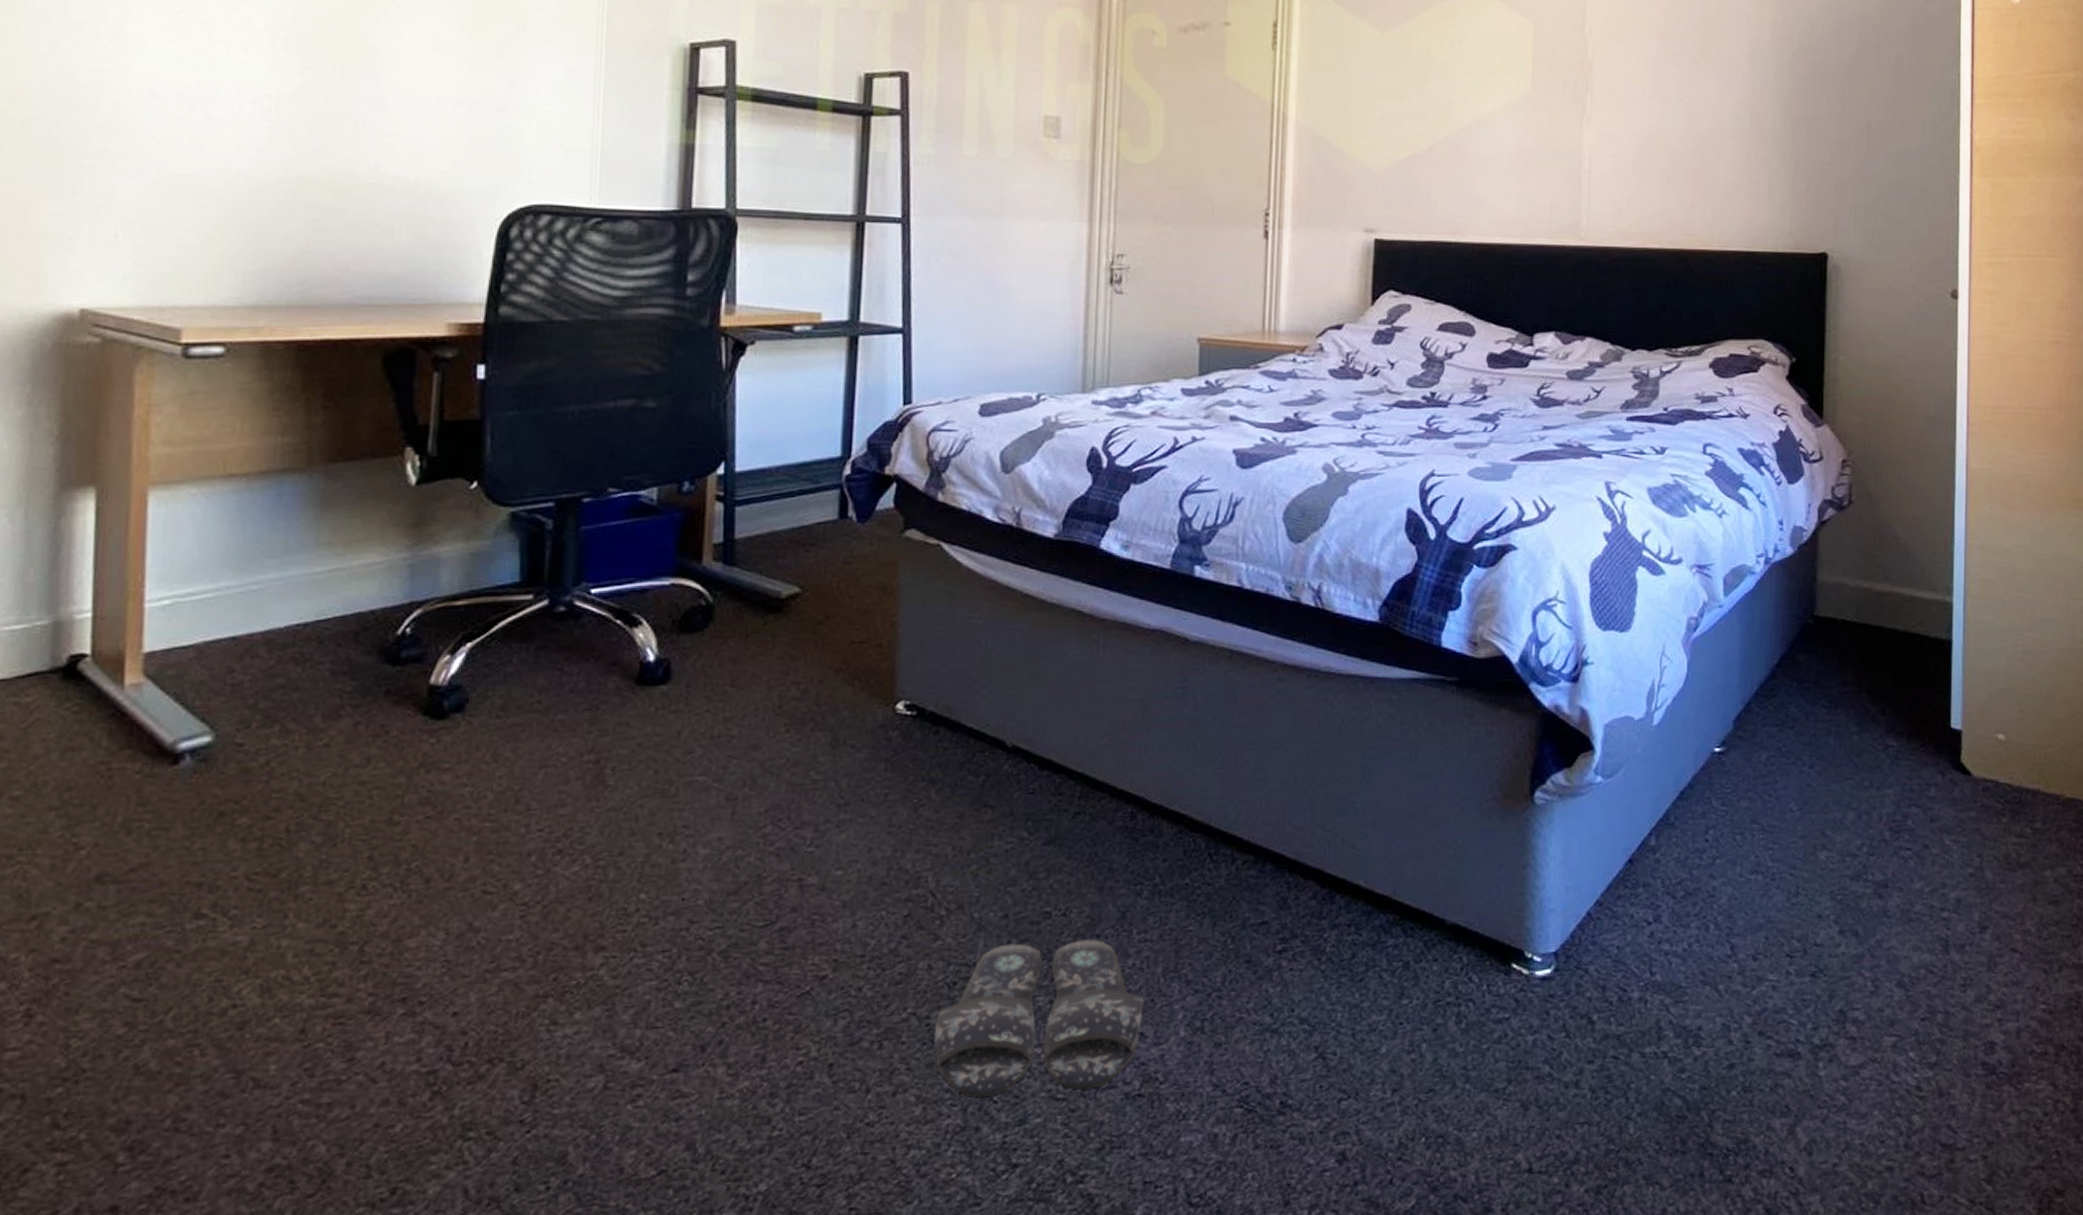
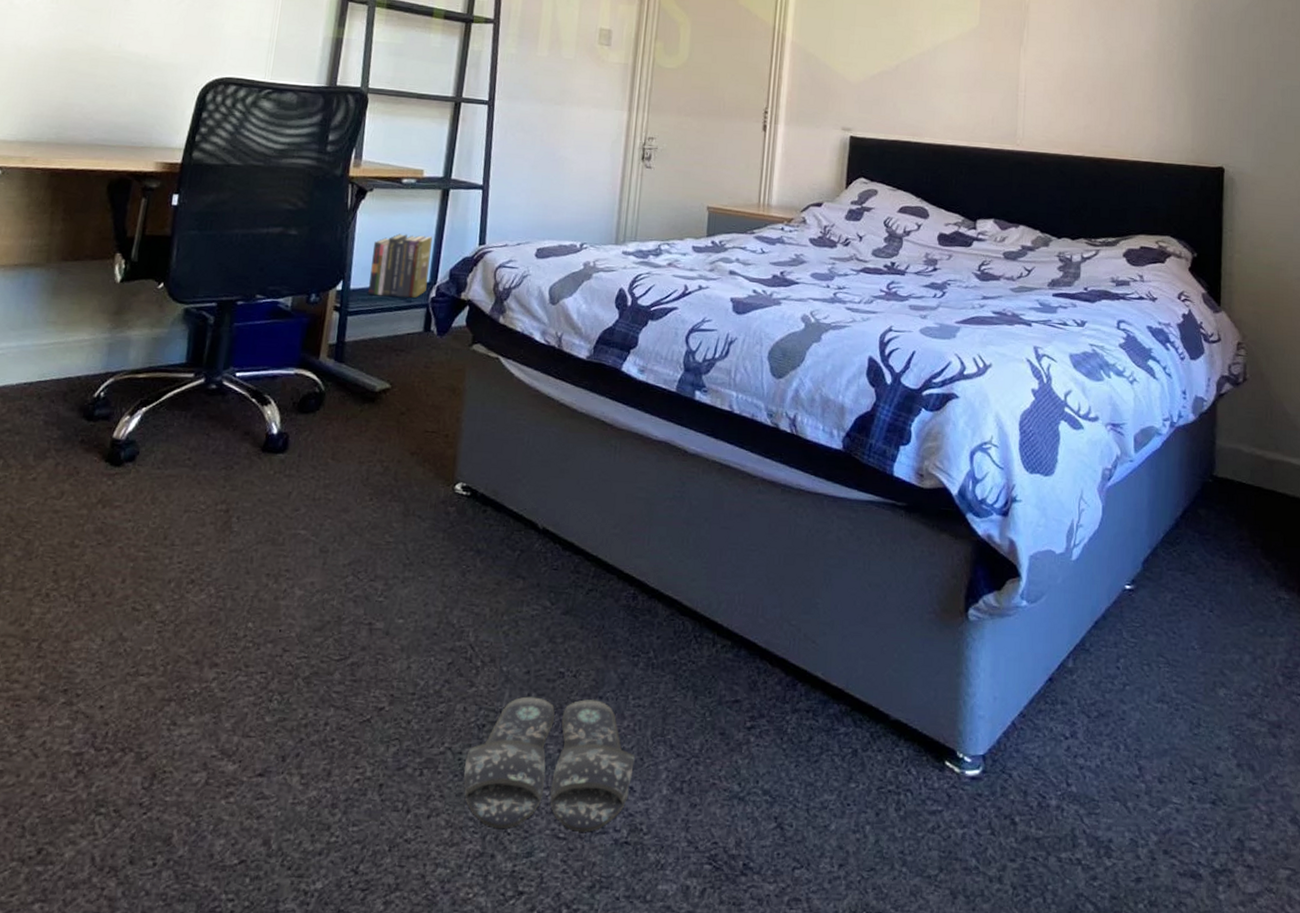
books: none [760,397,841,479] -> present [368,233,433,298]

